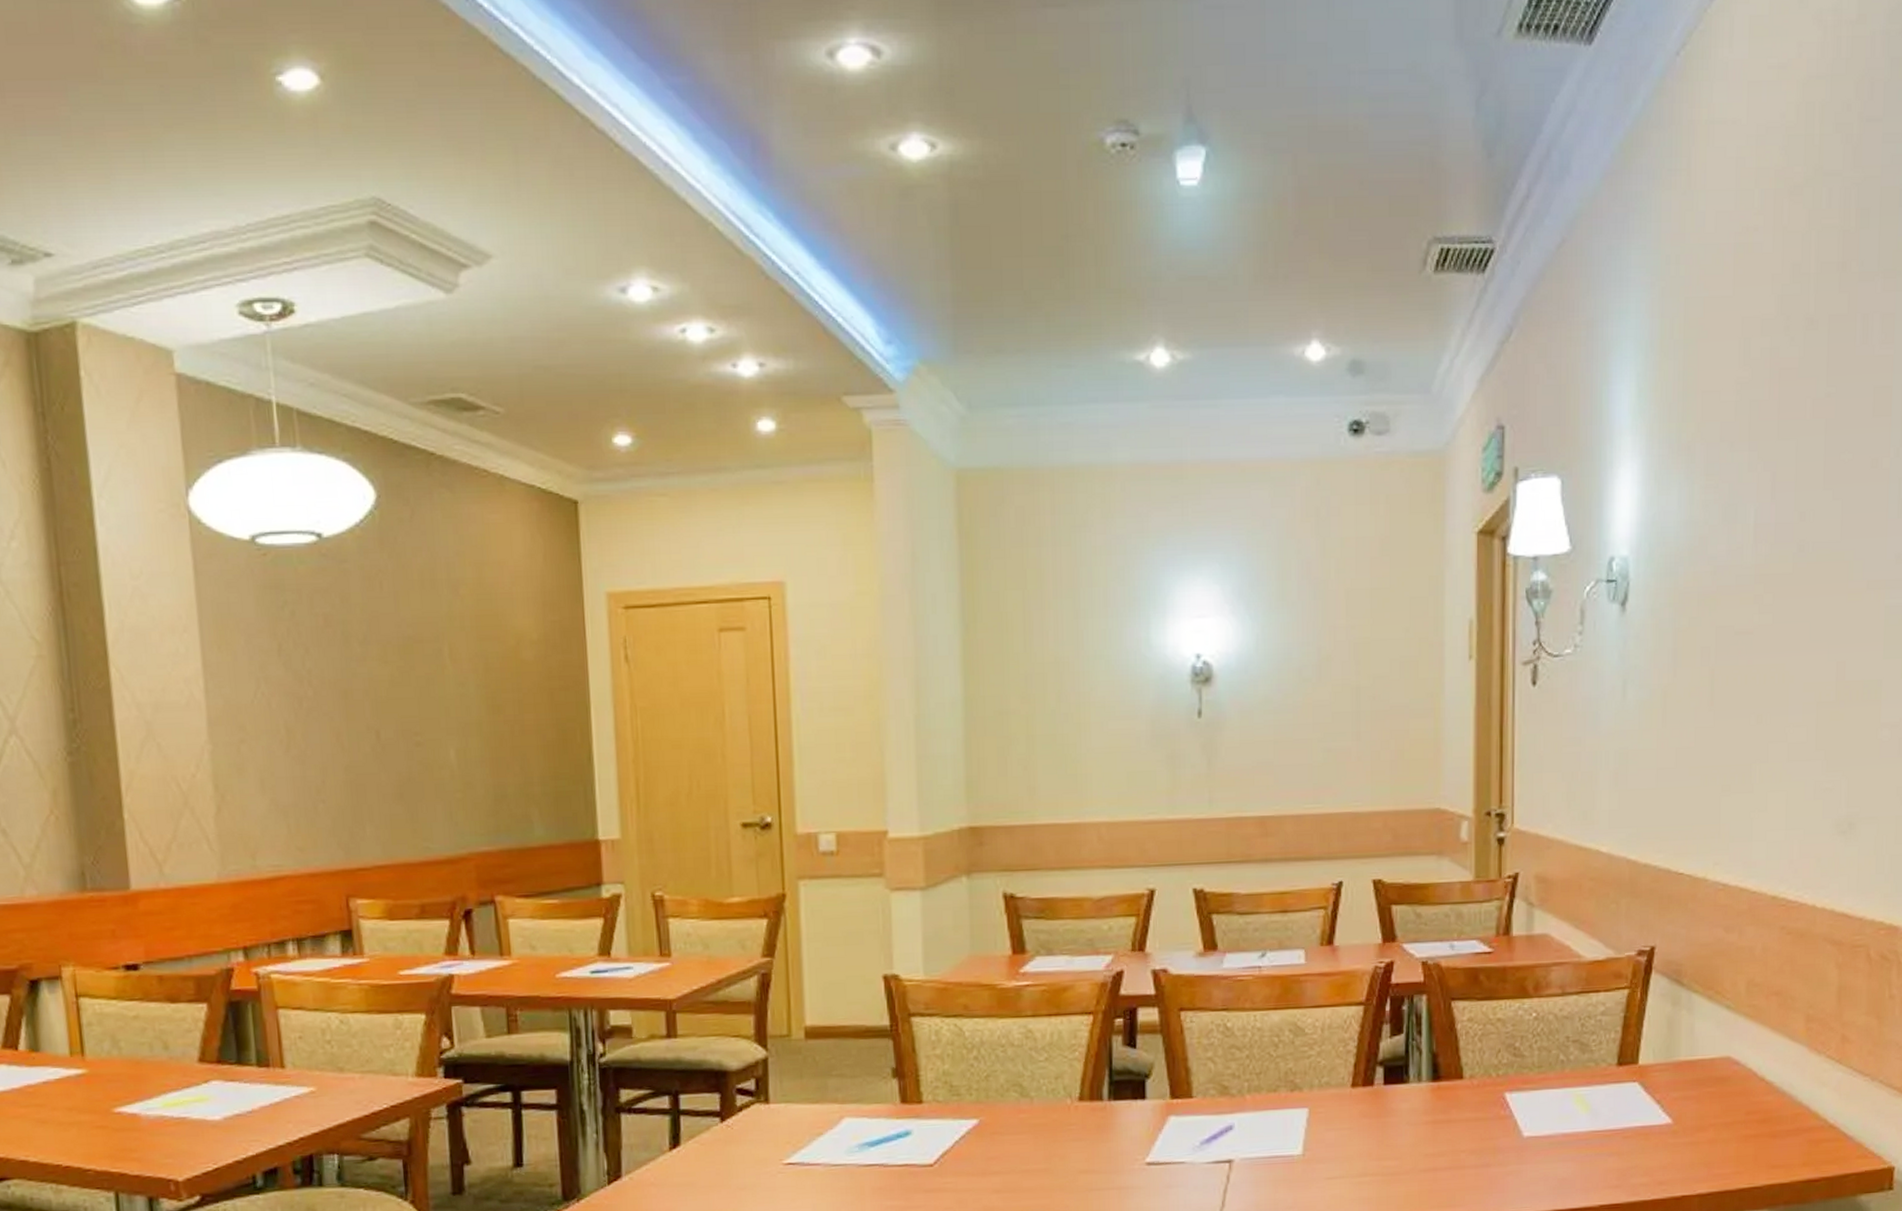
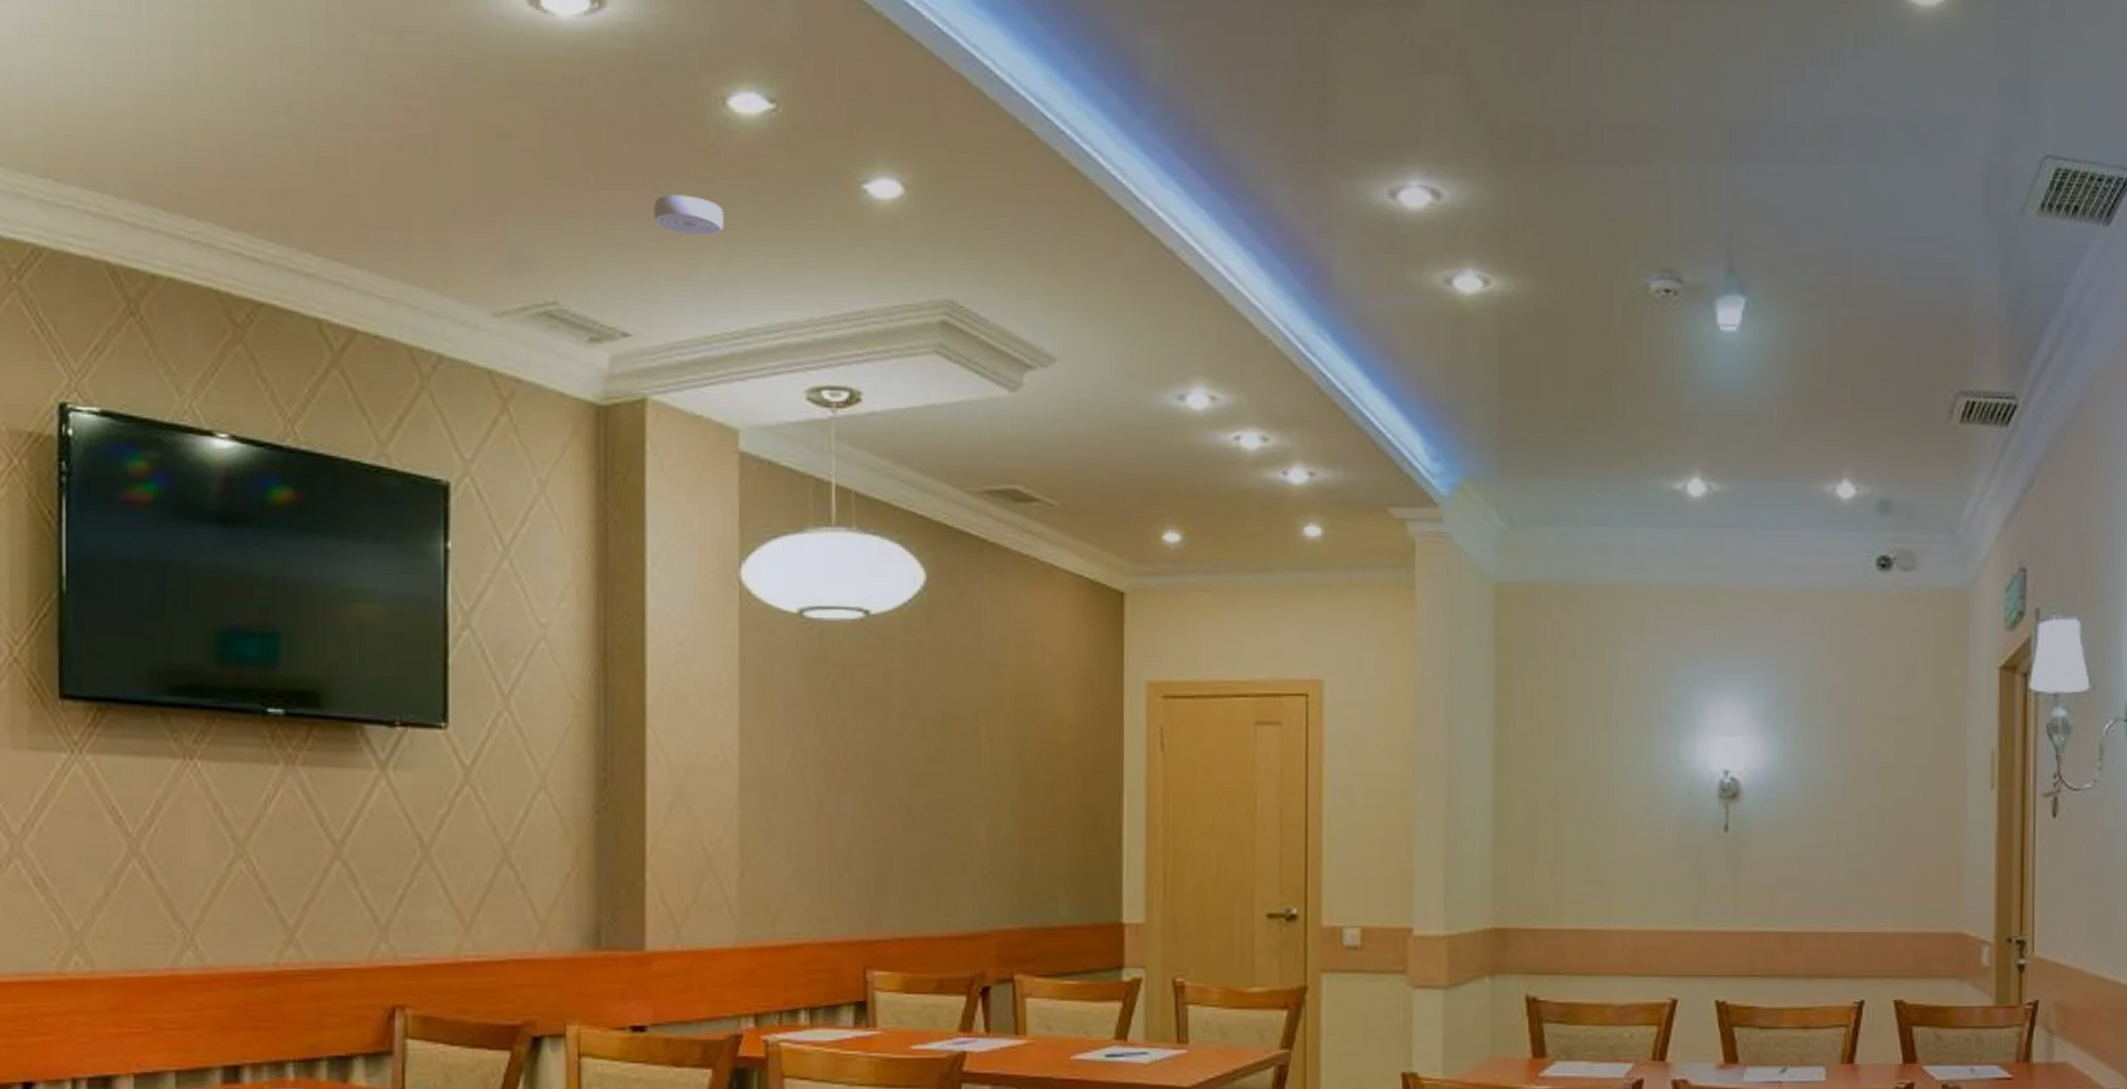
smoke detector: none [63,99,137,143] -> present [654,194,724,236]

